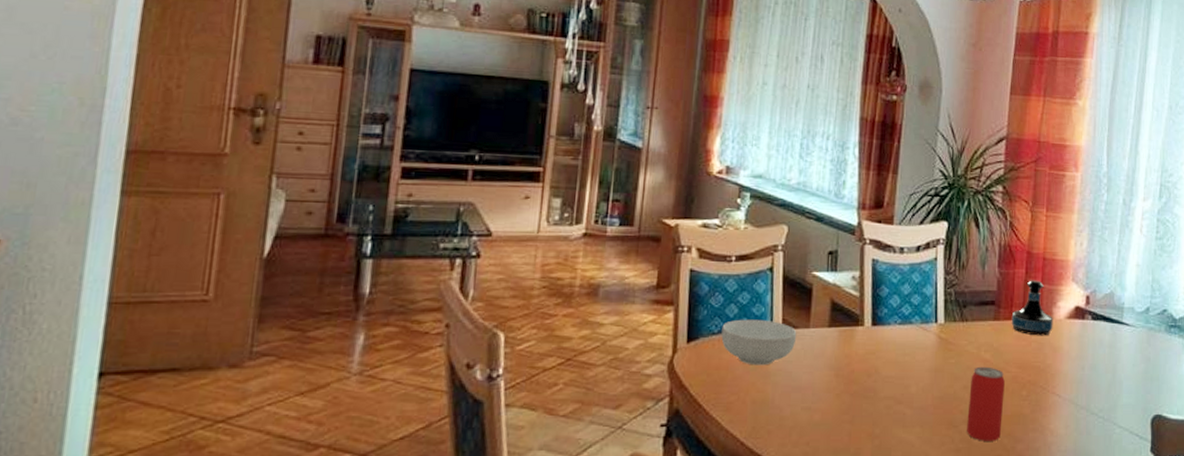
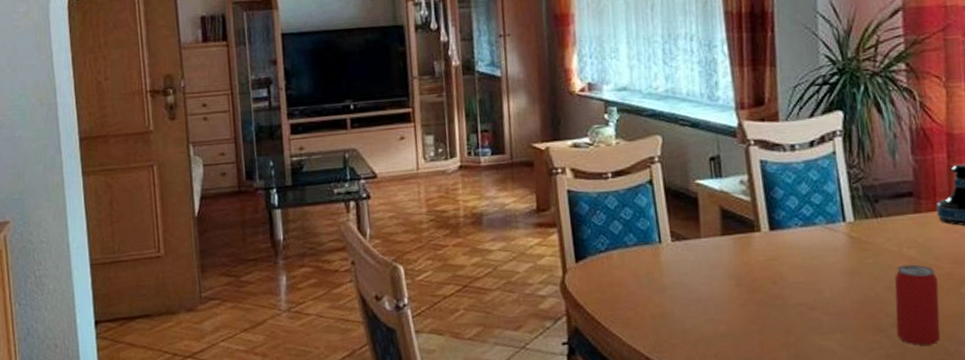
cereal bowl: present [721,319,797,366] -> none [608,233,689,280]

